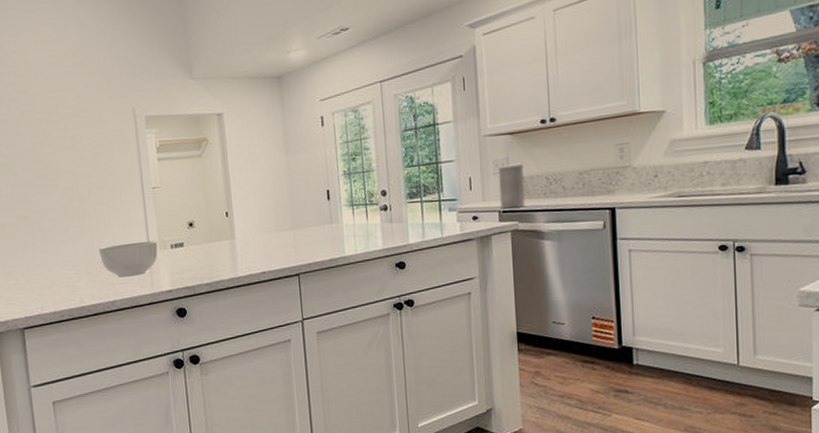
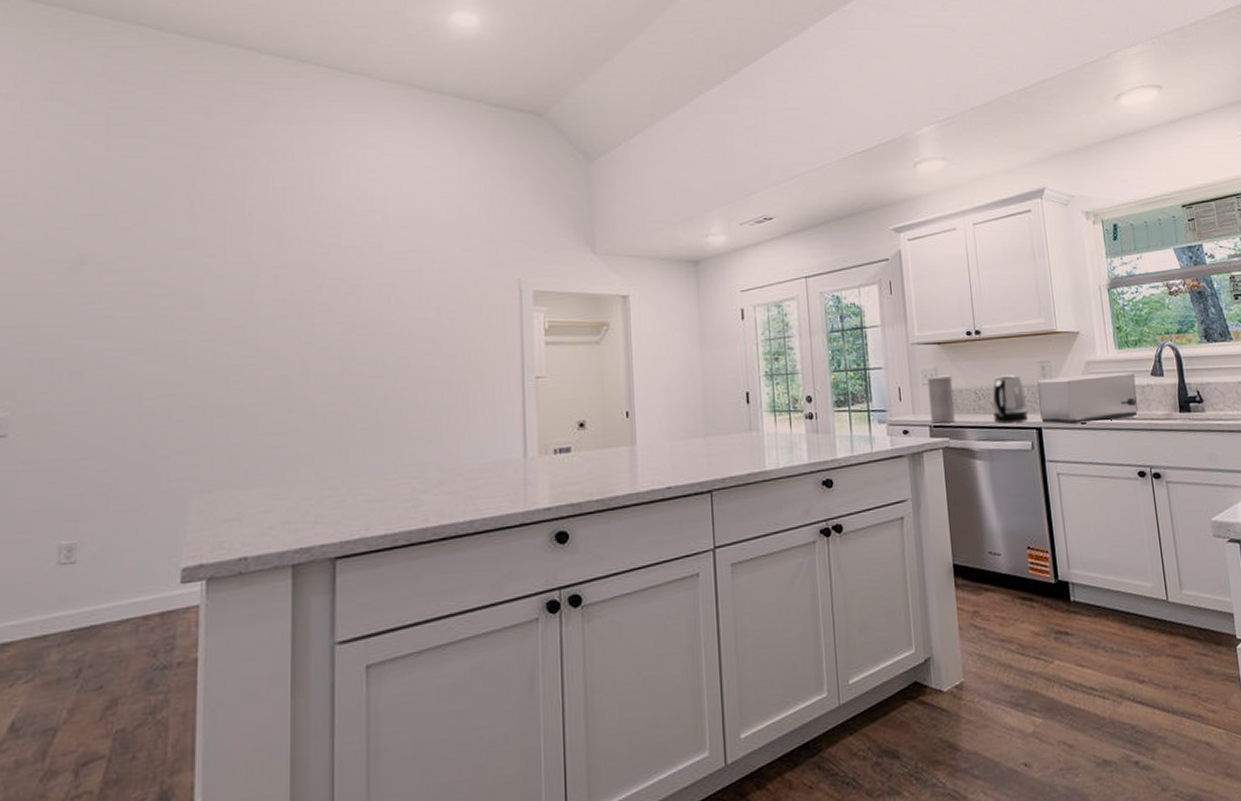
bowl: present [98,240,158,278] -> none [456,443,537,490]
kettle: none [563,158,602,206] -> present [992,374,1029,424]
toaster: none [614,147,727,204] -> present [1037,372,1138,425]

